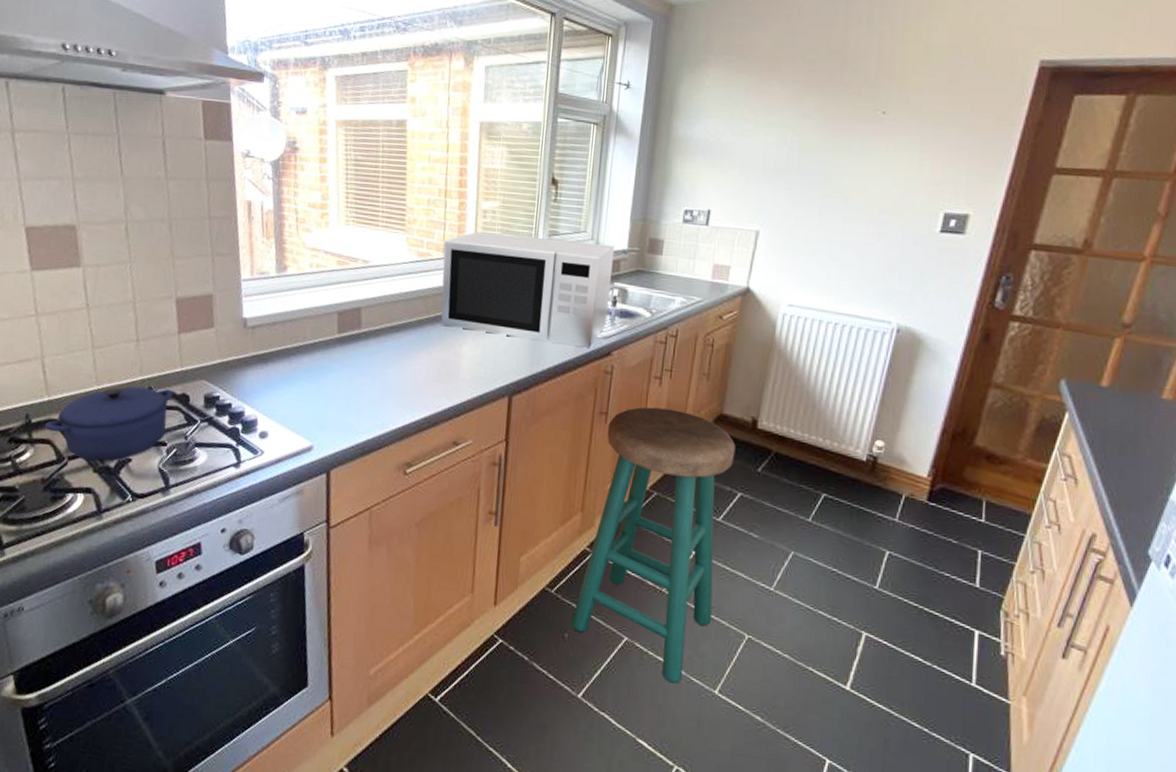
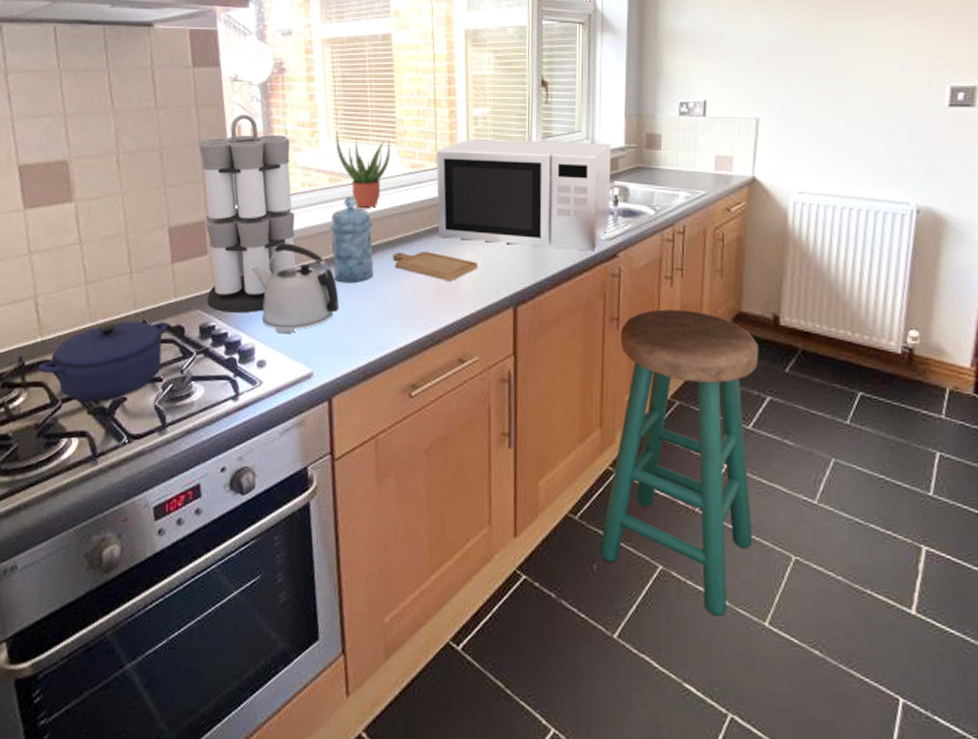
spice rack: none [208,190,302,386] -> present [199,114,297,313]
kettle: none [256,320,342,408] -> present [251,243,339,333]
canister: none [335,279,378,364] -> present [329,196,374,283]
potted plant: none [345,213,400,293] -> present [335,129,390,208]
chopping board: none [395,337,478,368] -> present [393,250,479,281]

